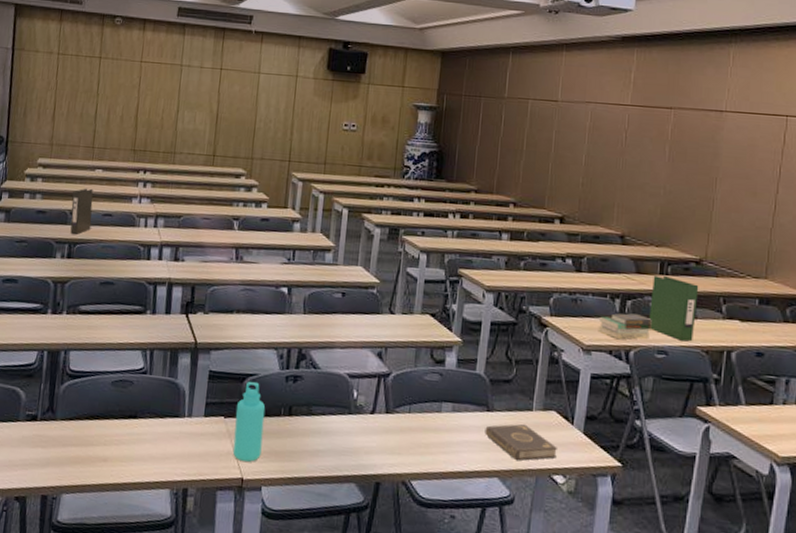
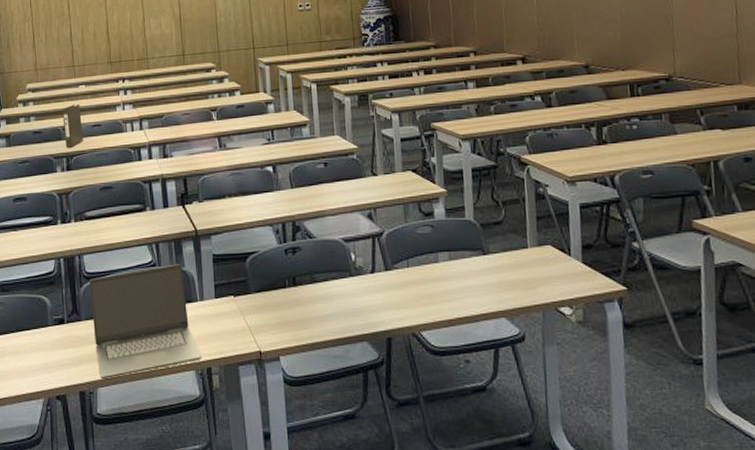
laptop: none [66,375,180,486] -> present [89,264,202,380]
water bottle: present [232,382,266,462] -> none [243,260,274,335]
book: present [484,424,557,461] -> none [484,262,560,299]
books: present [598,313,652,340] -> none [579,139,632,167]
binder: present [649,275,699,342] -> none [625,97,677,158]

